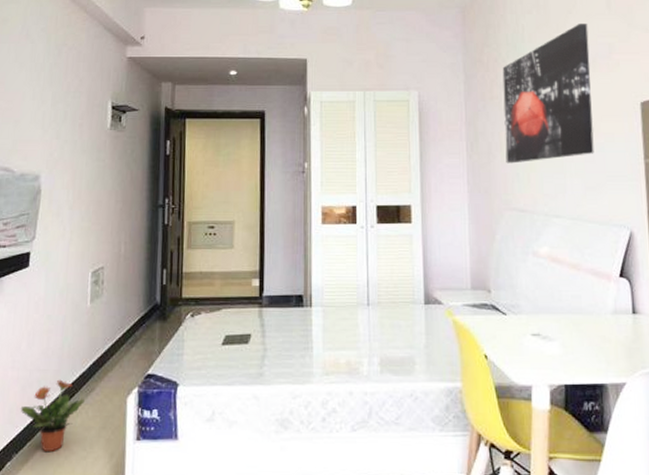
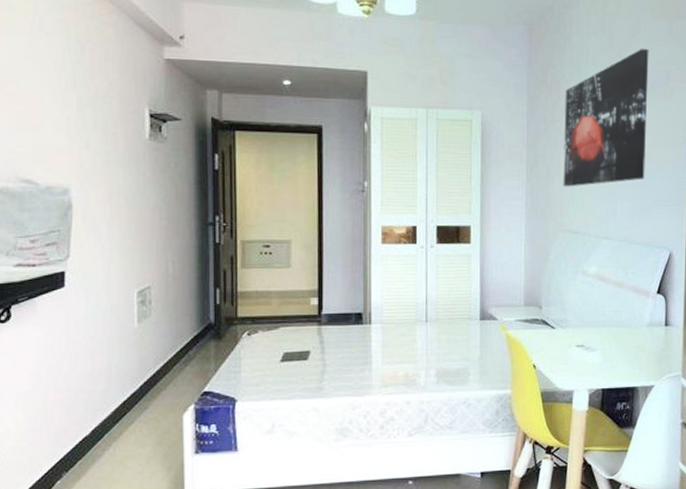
potted plant: present [20,379,85,451] -> none [67,399,138,468]

